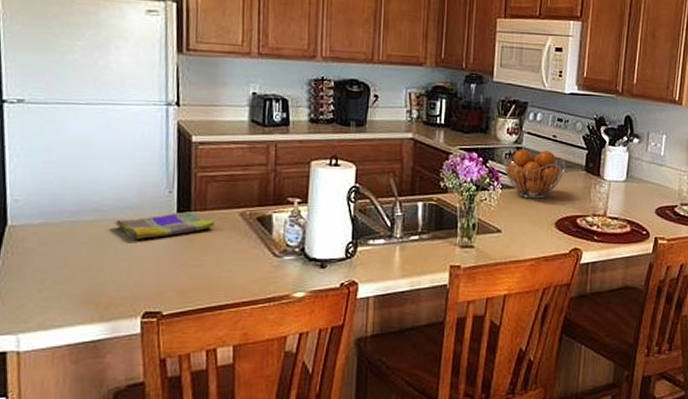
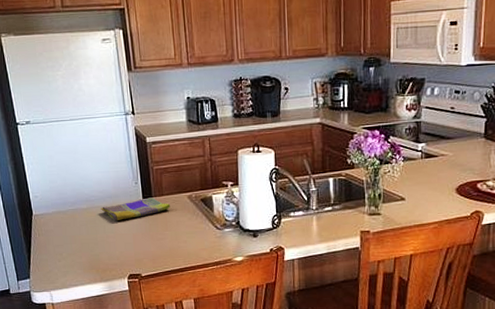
fruit basket: present [503,150,566,199] -> none [404,122,464,168]

